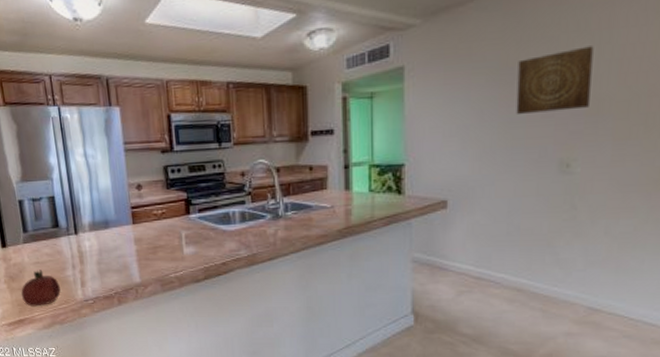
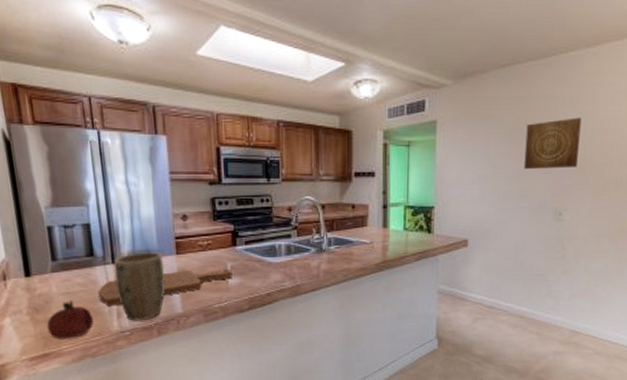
cutting board: none [63,237,187,275] -> present [98,268,232,306]
plant pot: none [76,222,124,290] -> present [113,252,165,321]

